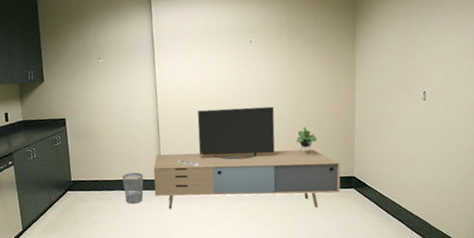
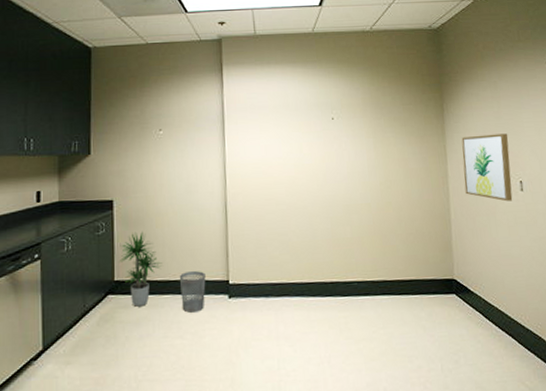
potted plant: none [74,142,108,200] -> present [119,231,163,307]
media console: present [153,106,341,210] -> none [219,193,440,320]
wall art: none [370,48,417,110] -> present [461,133,513,202]

